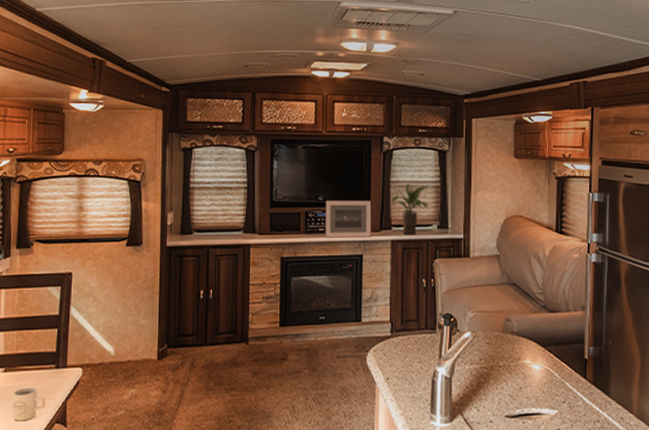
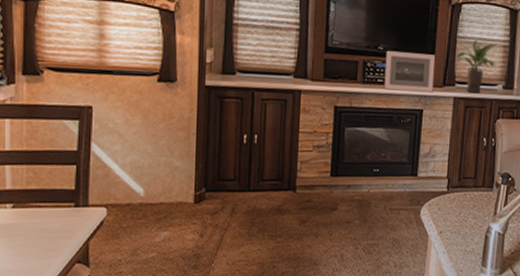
mug: present [12,387,46,421] -> none [24,225,64,260]

